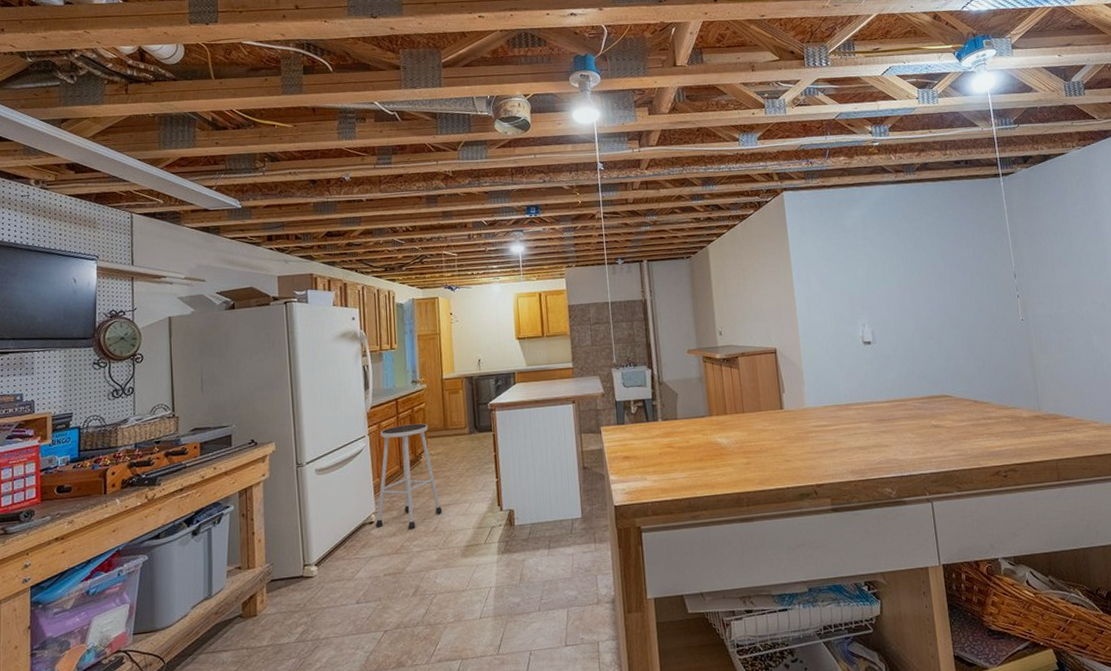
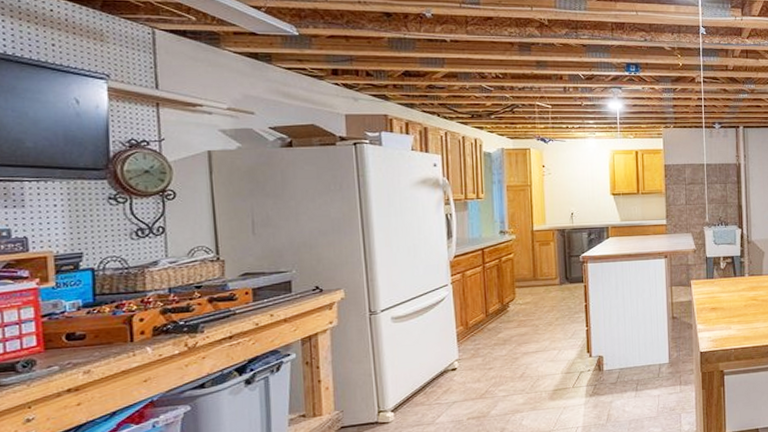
stool: present [375,423,443,530] -> none [458,273,531,376]

